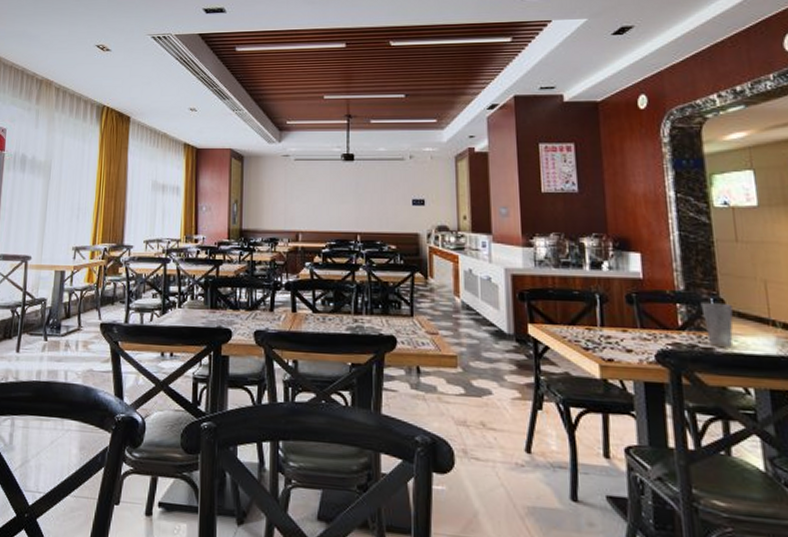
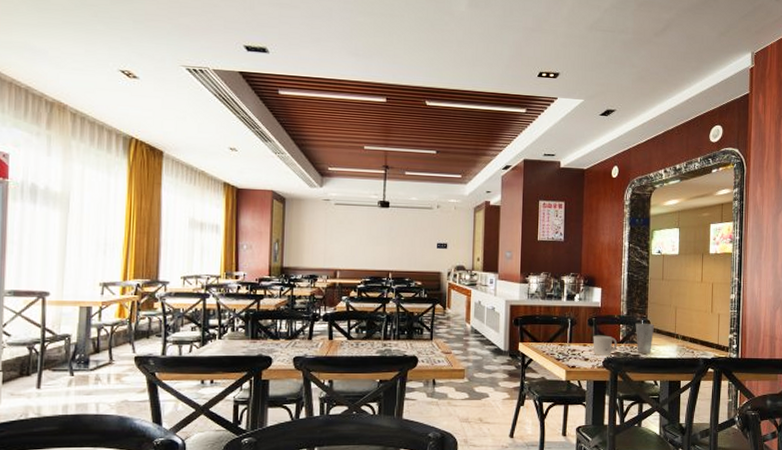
mug: none [635,317,676,349] -> present [592,335,618,357]

